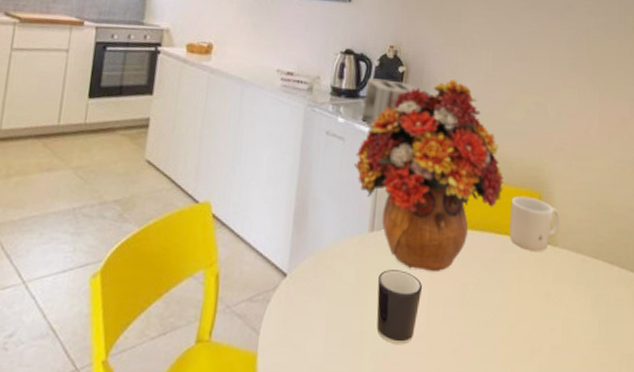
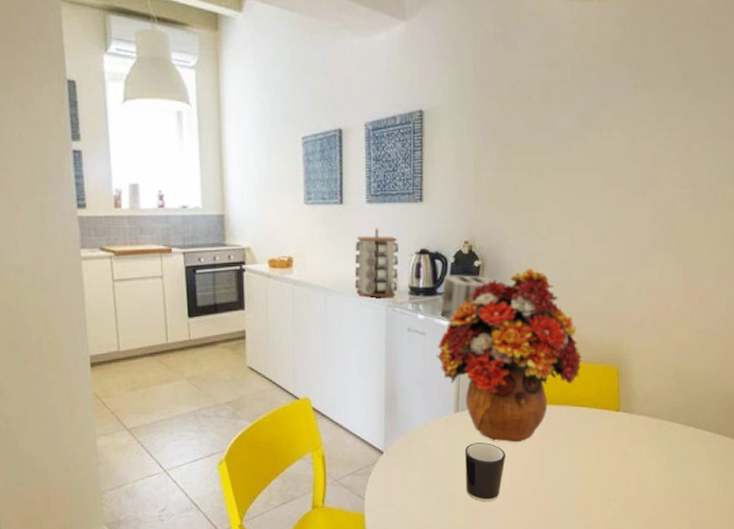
spice rack: none [274,21,324,97] -> present [354,226,399,299]
mug: present [509,196,561,251] -> none [587,371,639,419]

